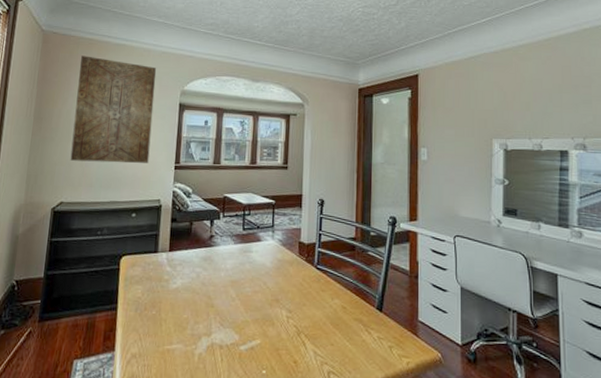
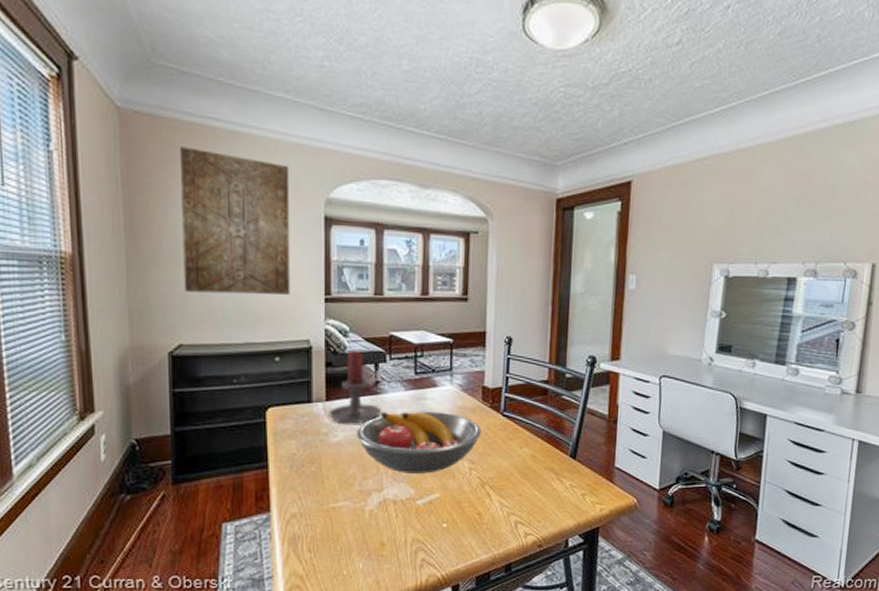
candle holder: none [170,209,214,273] -> present [329,350,382,424]
fruit bowl: none [191,262,298,321] -> present [356,411,482,474]

